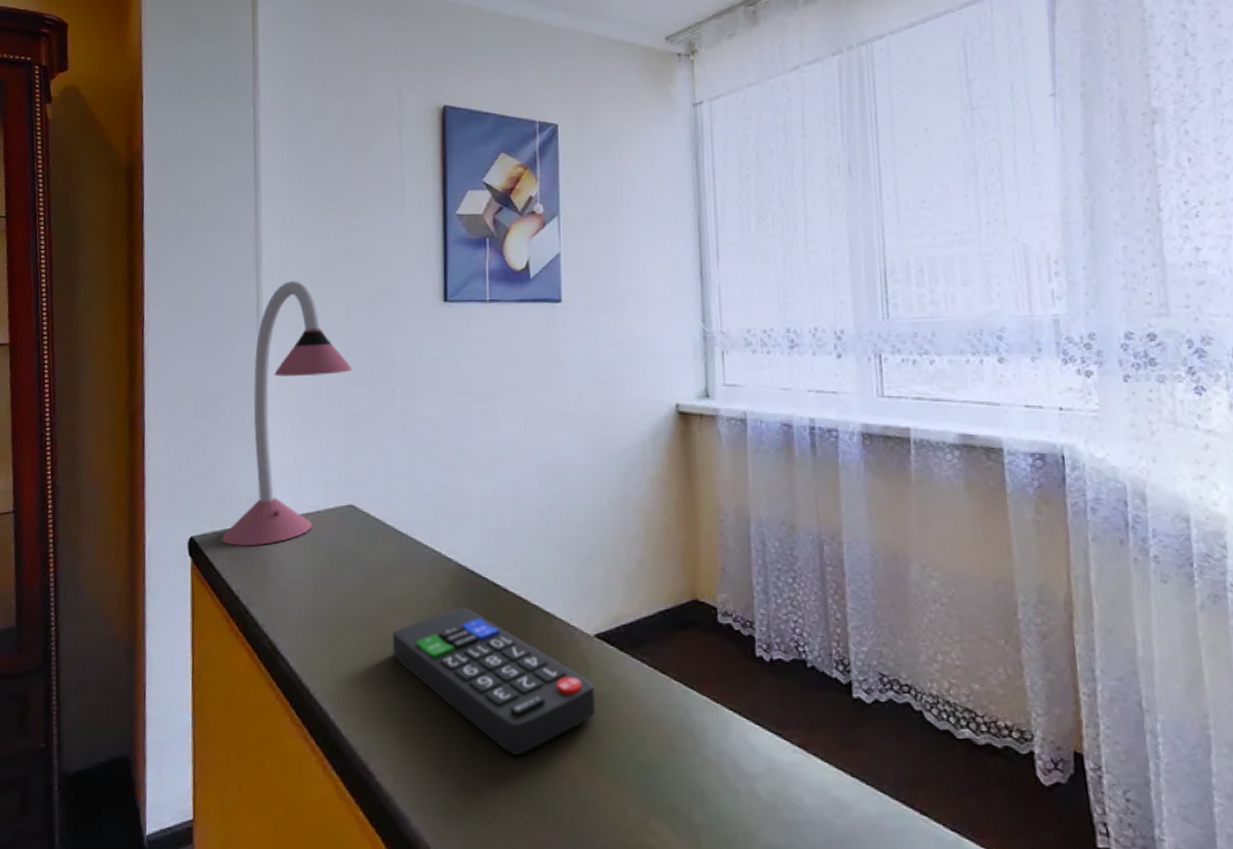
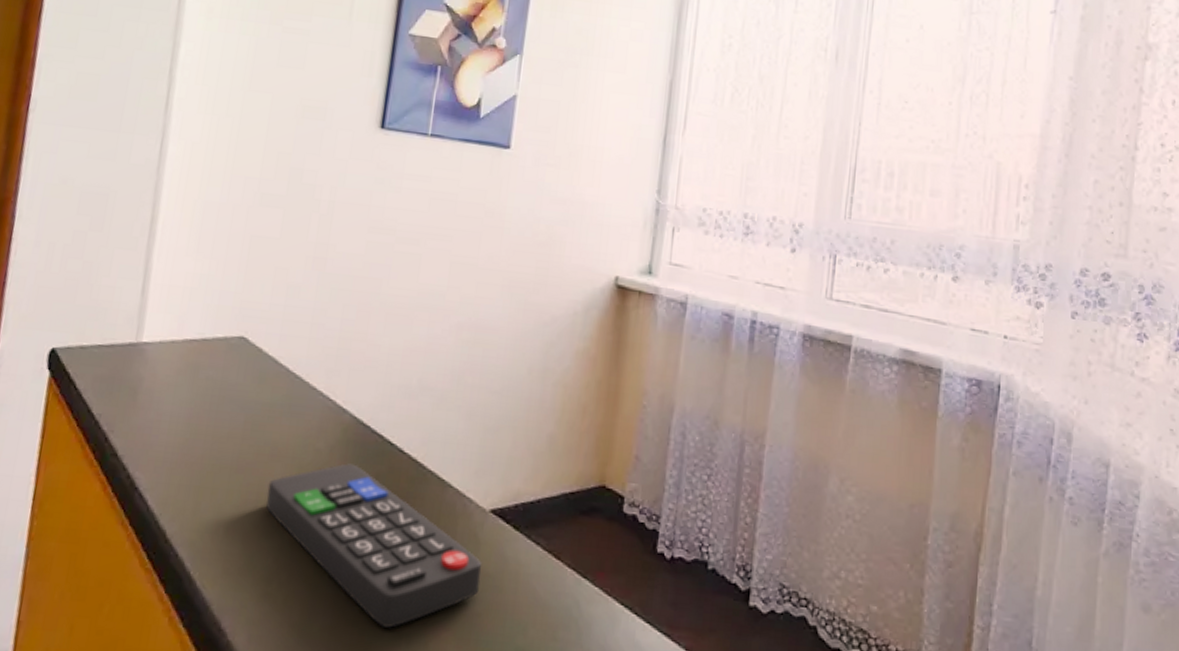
desk lamp: present [221,281,353,546] -> none [87,78,267,368]

